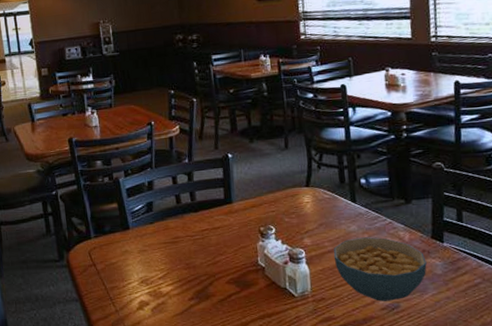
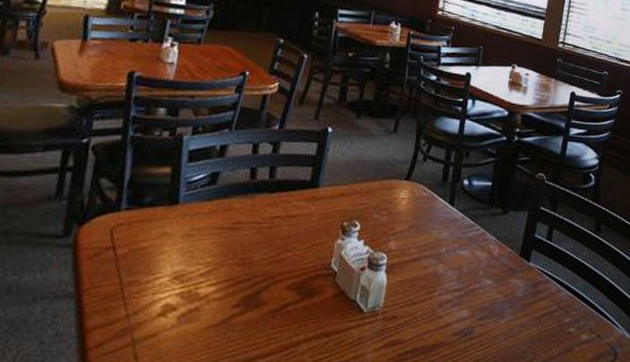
cereal bowl: present [333,237,427,301] -> none [416,247,510,325]

